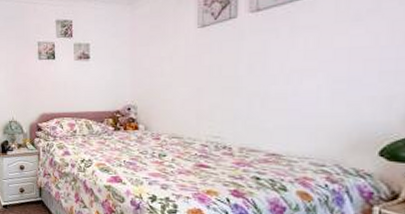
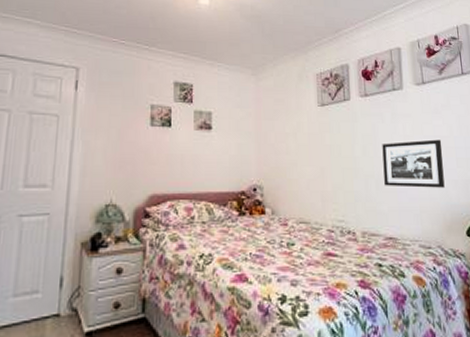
picture frame: none [272,51,360,105] -> present [382,139,445,188]

